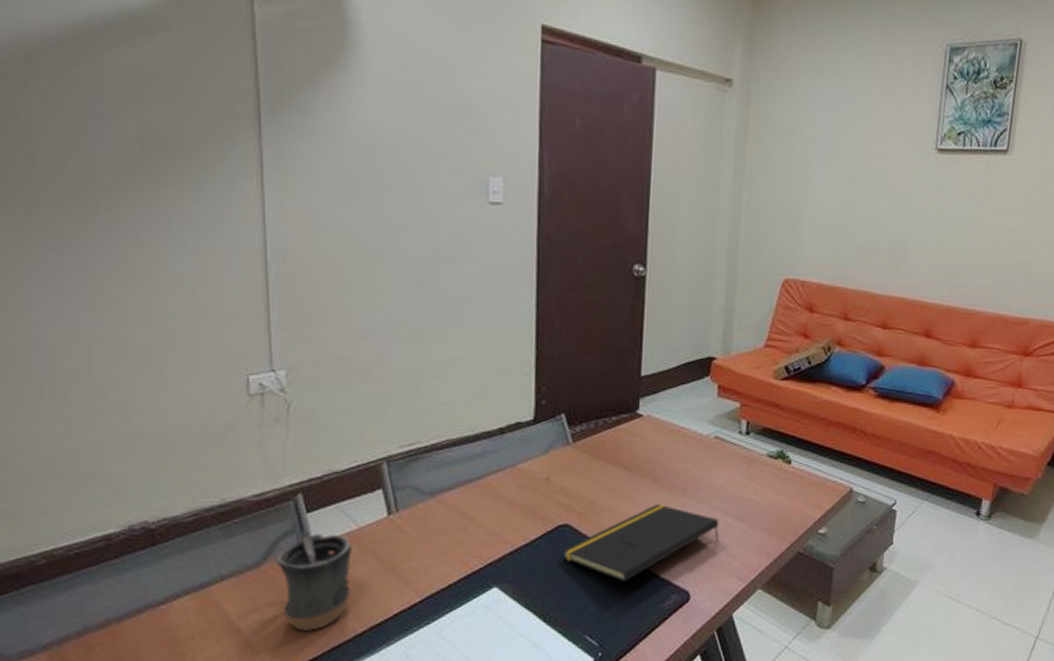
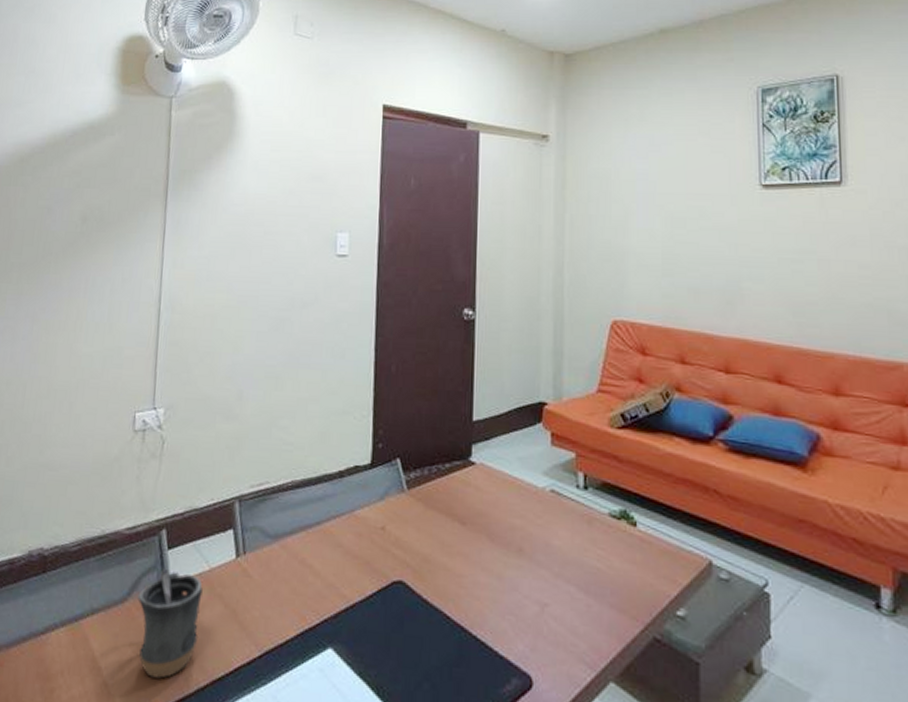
notepad: present [562,503,719,582] -> none [396,564,562,656]

